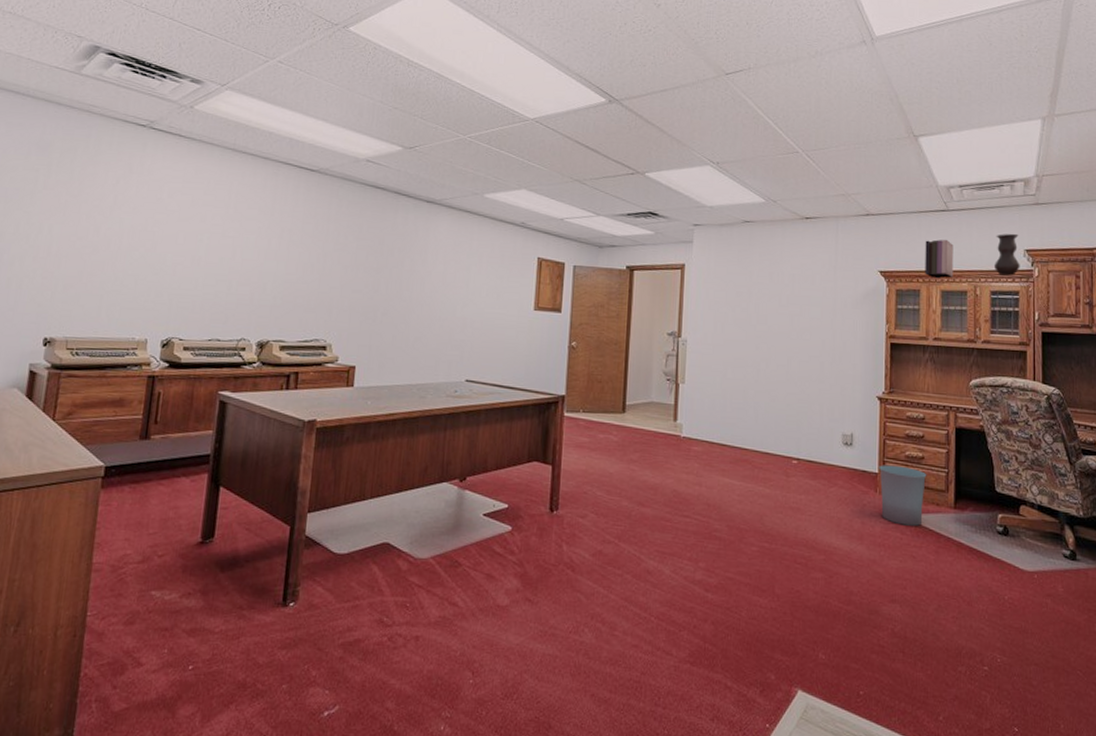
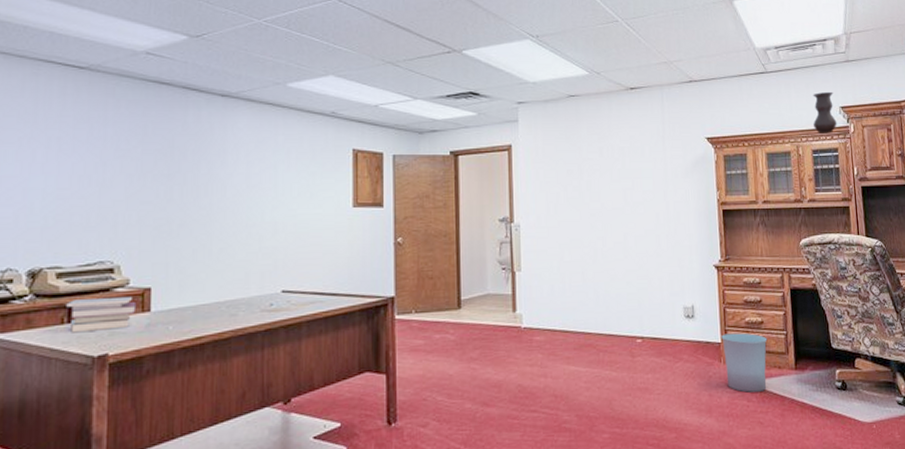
books: none [286,370,343,400] -> present [66,296,137,333]
books: present [925,239,954,279] -> none [747,101,777,142]

